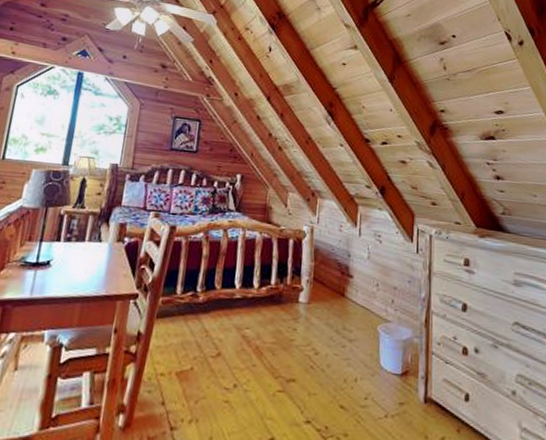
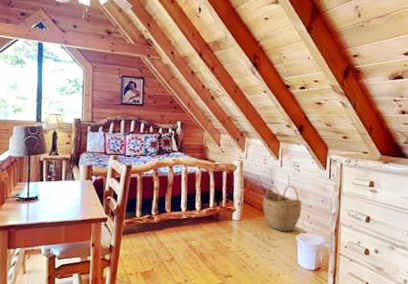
woven basket: none [336,259,385,321] -> present [262,185,302,232]

